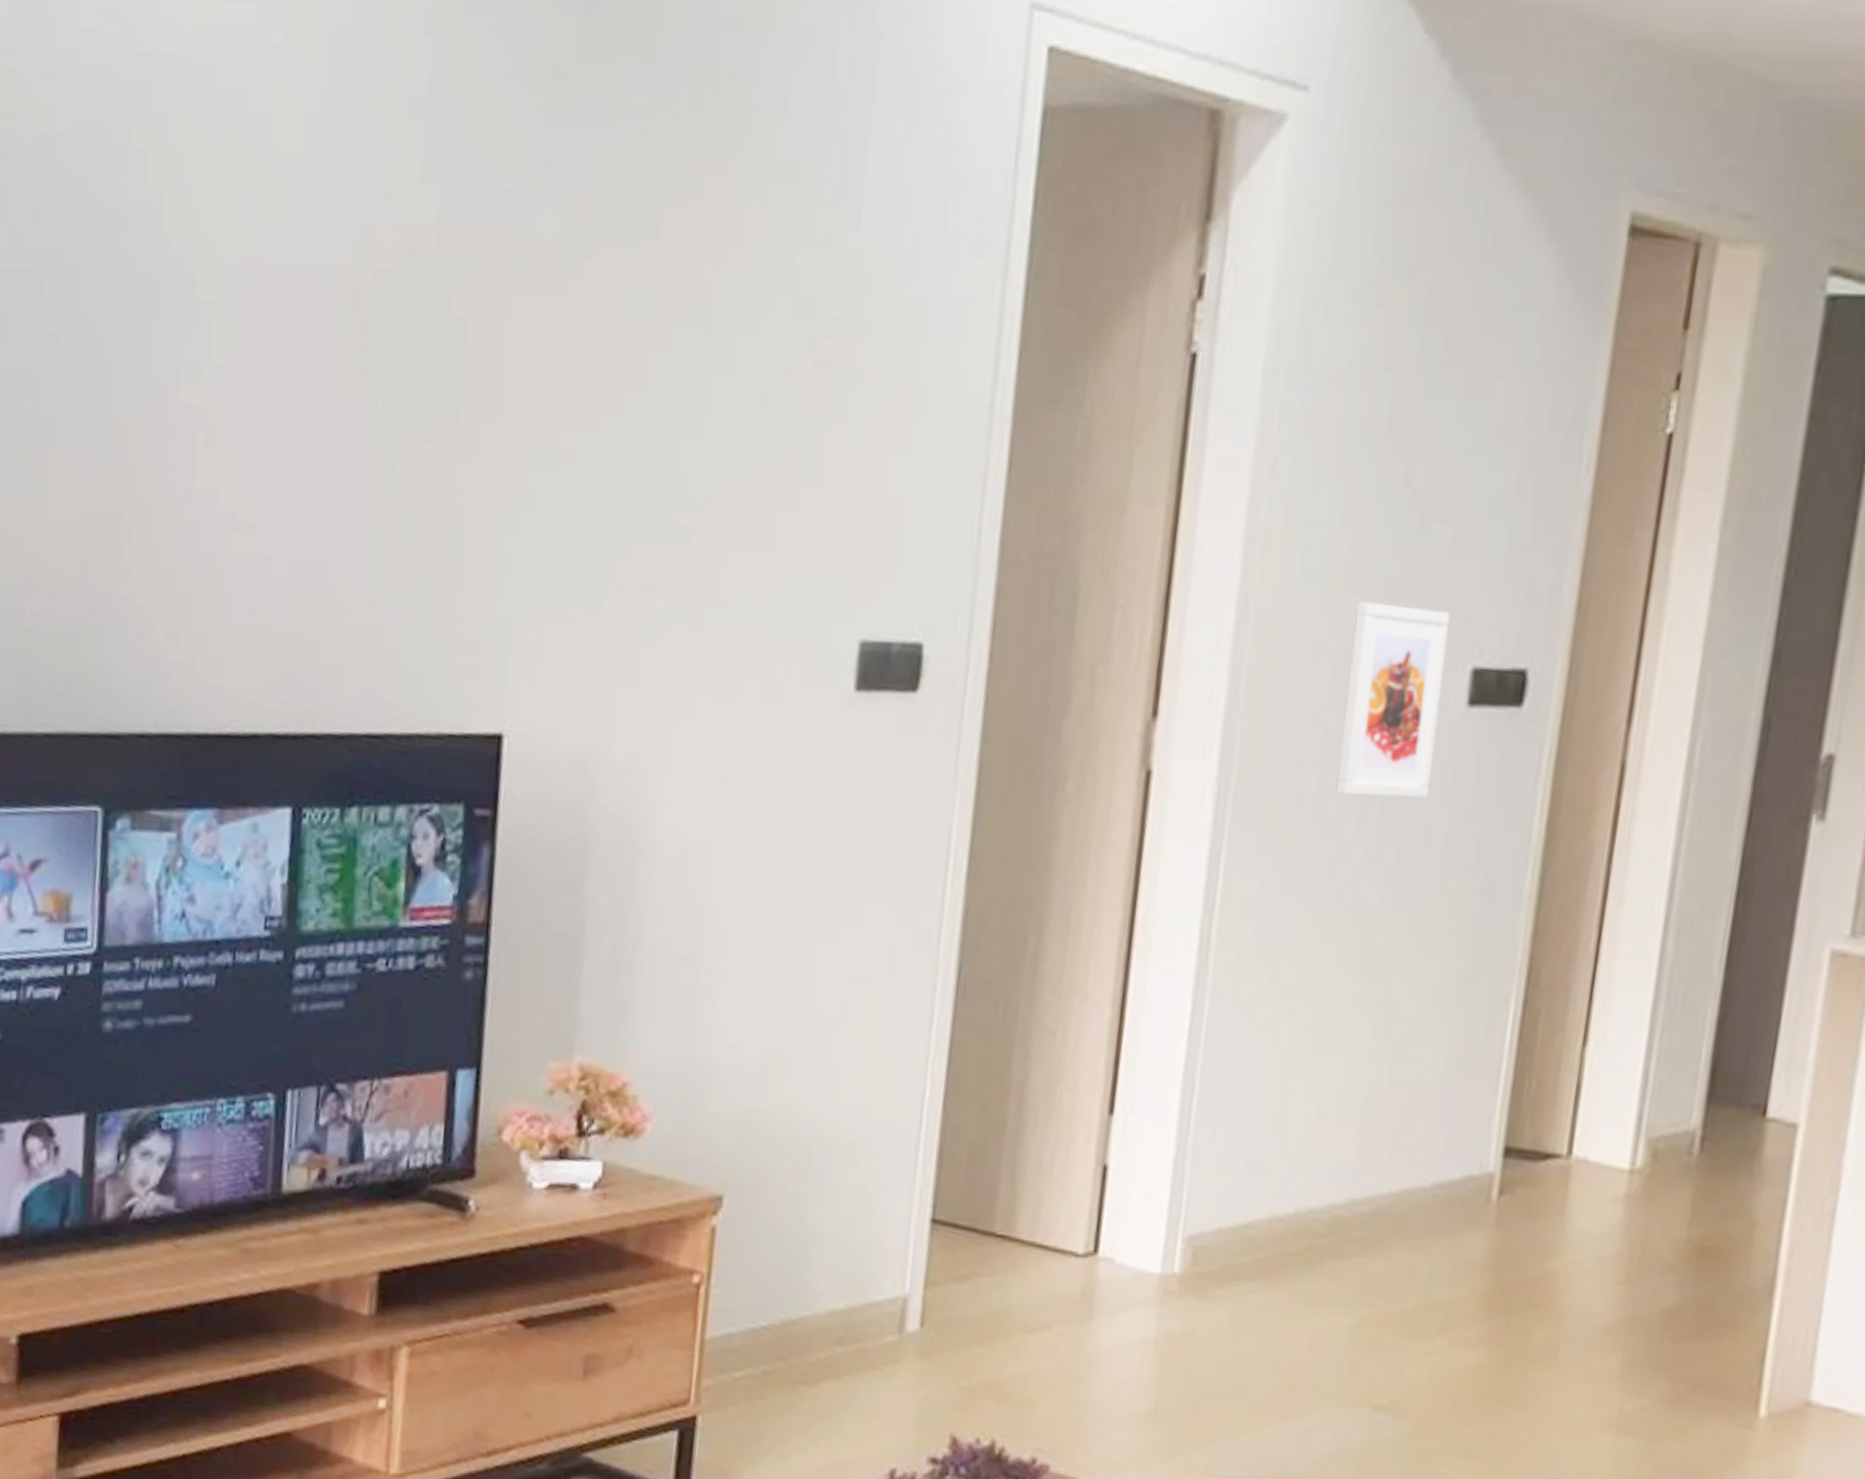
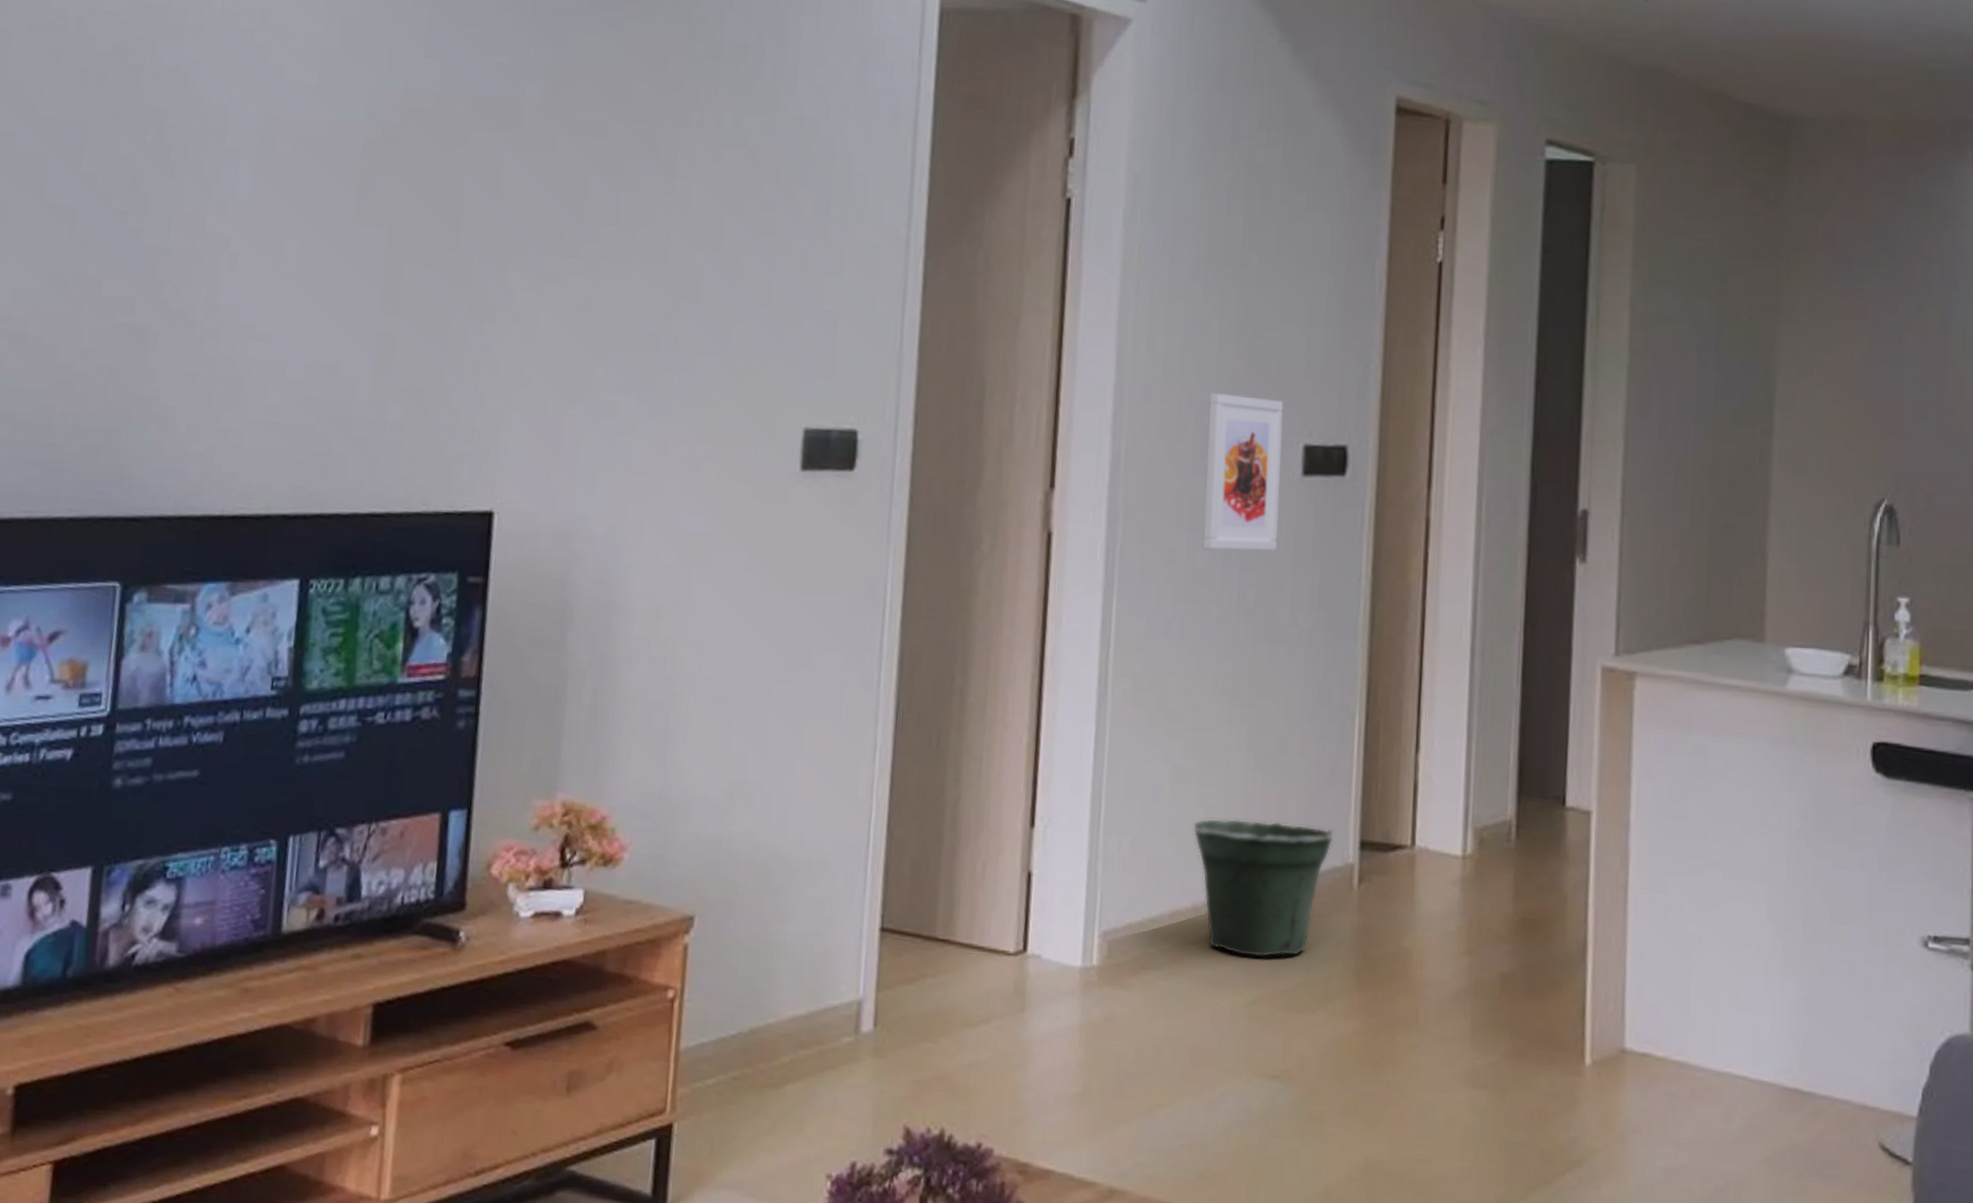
flower pot: none [1301,1113,1473,1275] -> present [1193,818,1334,958]

